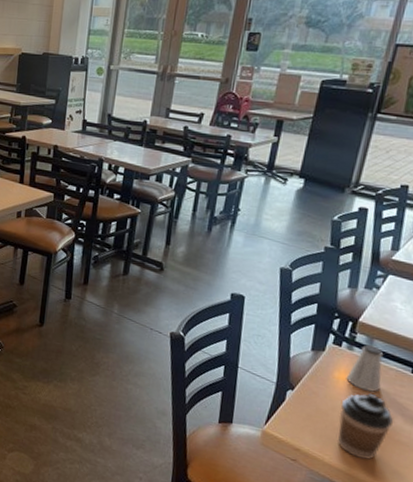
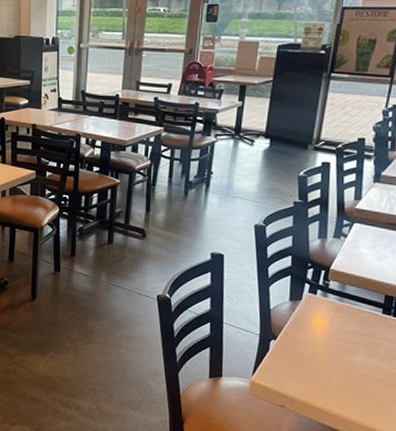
coffee cup: present [337,394,393,460] -> none [320,337,369,399]
saltshaker: present [346,344,384,392] -> none [323,291,356,335]

